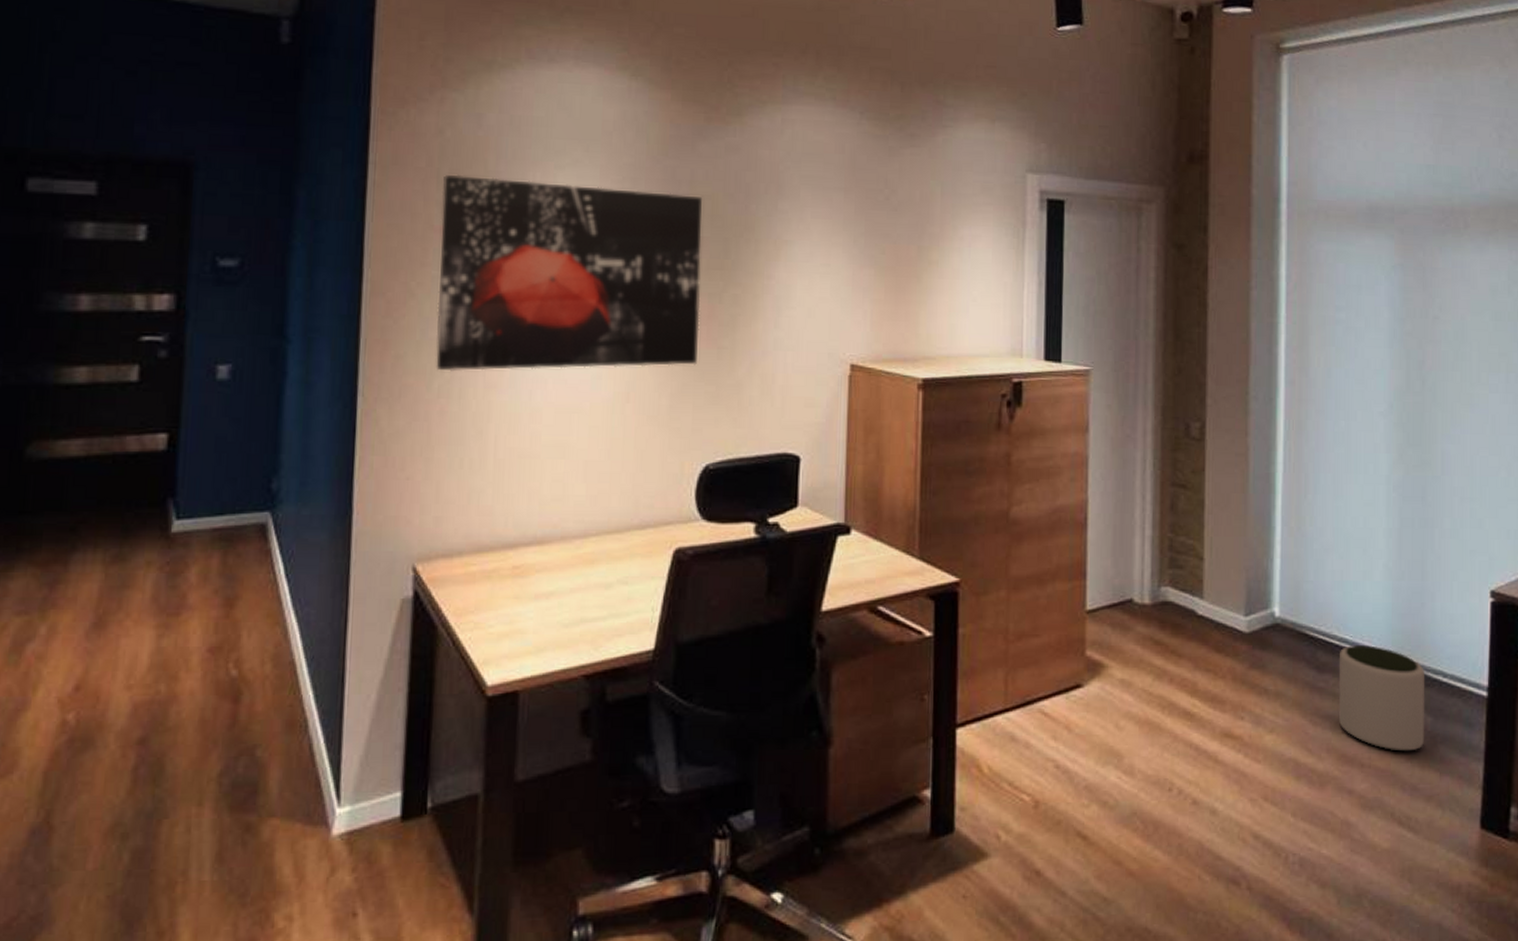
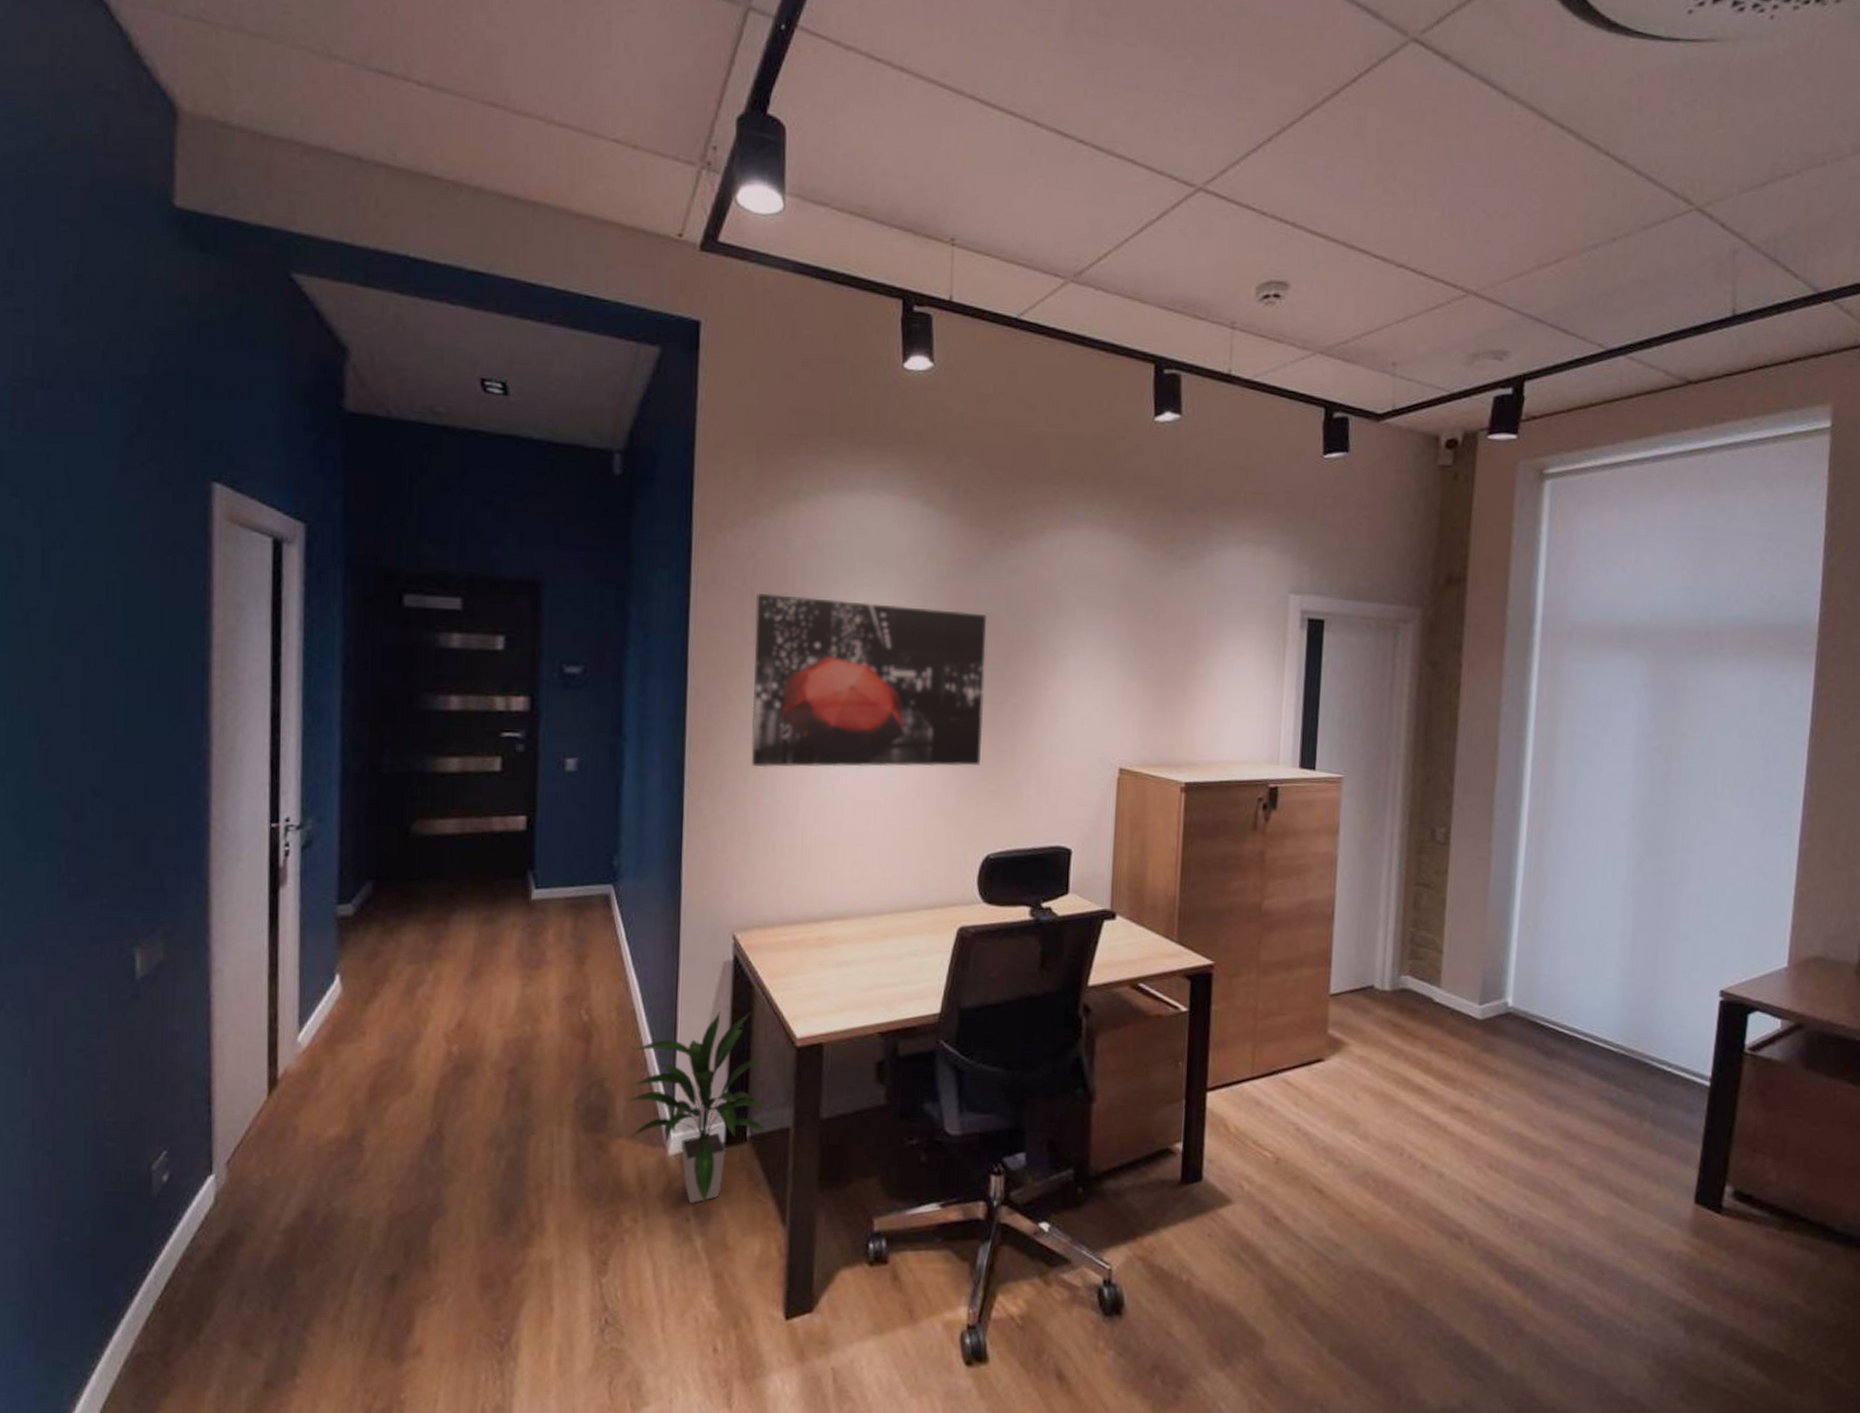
indoor plant: none [280,657,453,893] -> present [625,1011,768,1203]
plant pot: present [1338,645,1425,752] -> none [1563,1035,1651,1132]

